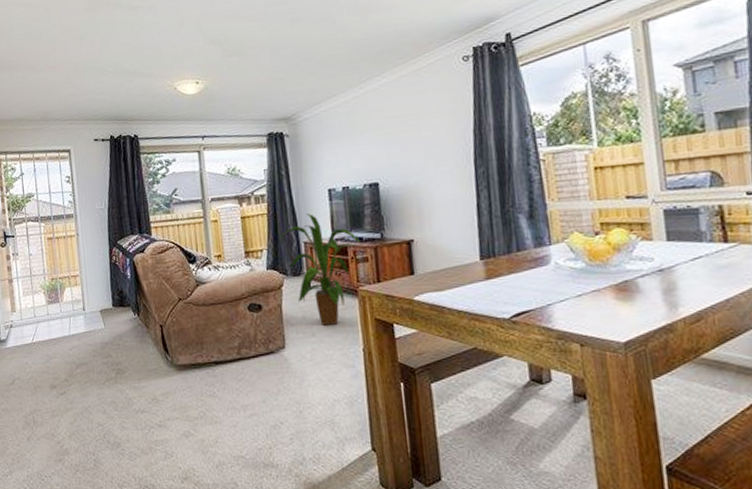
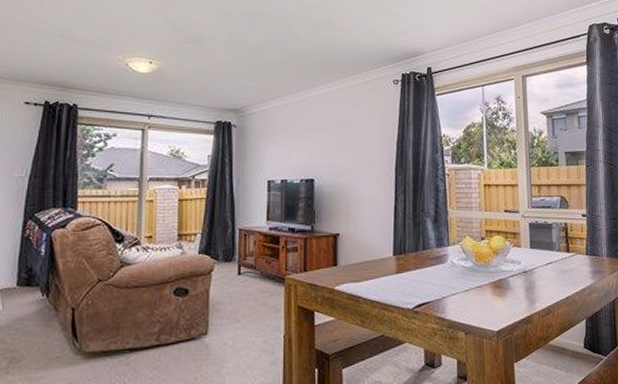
house plant: present [280,213,361,326] -> none [216,202,292,312]

